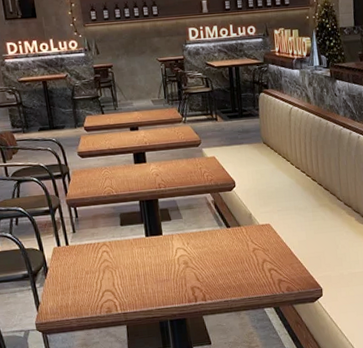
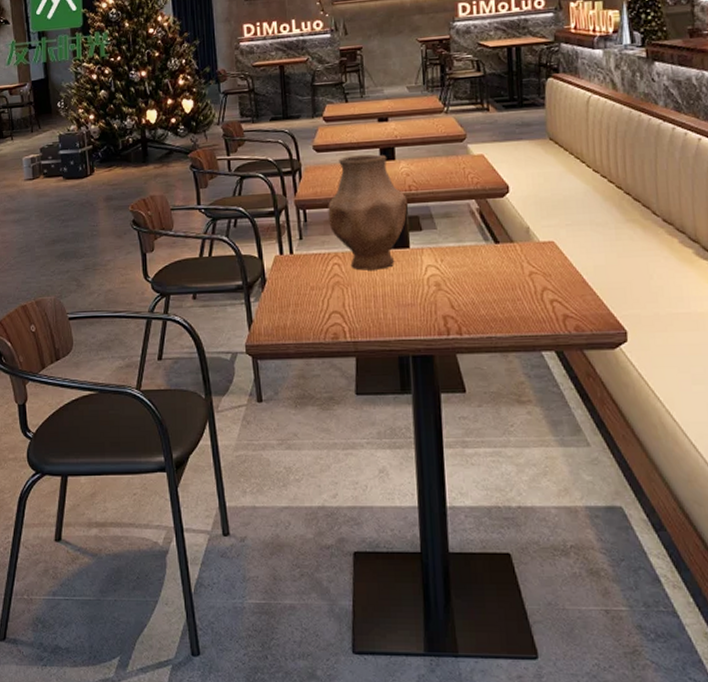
vase: none [94,158,159,255] -> present [328,154,407,271]

